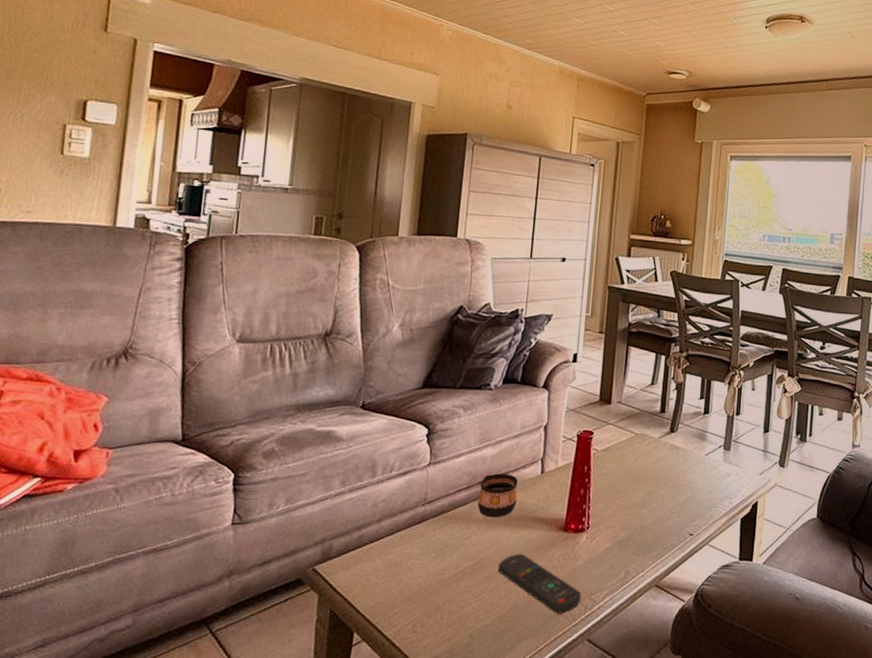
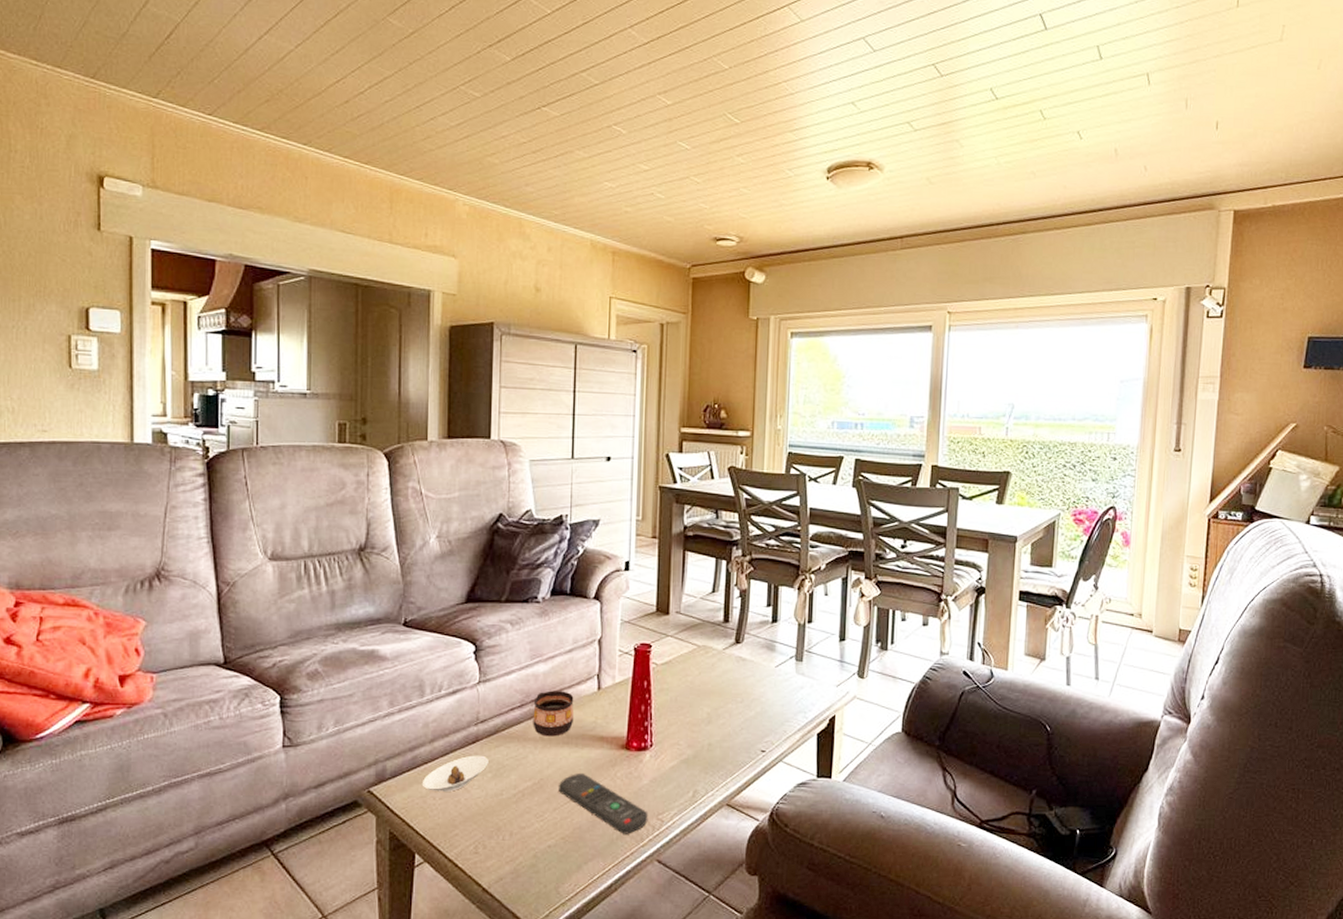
saucer: none [366,535,433,572] -> present [421,755,489,793]

